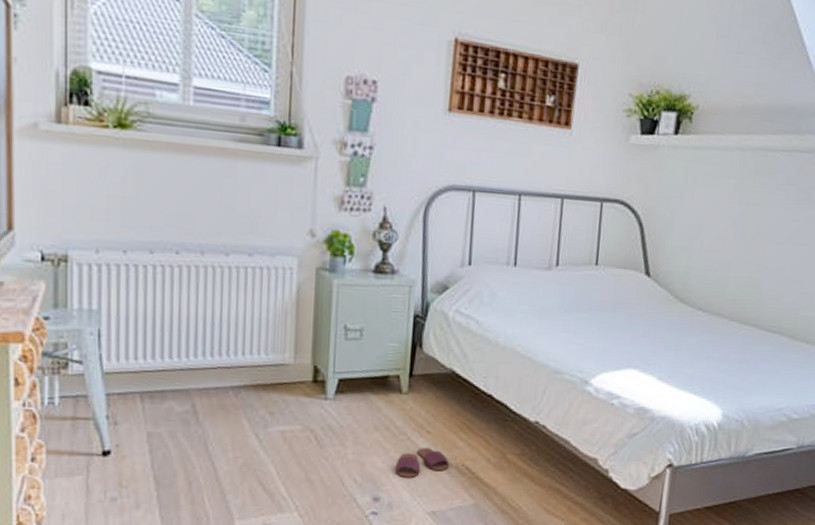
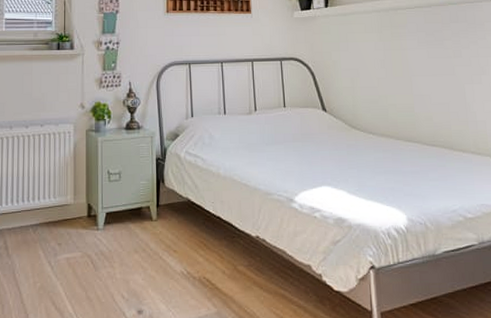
slippers: present [394,448,450,478] -> none [152,265,194,291]

